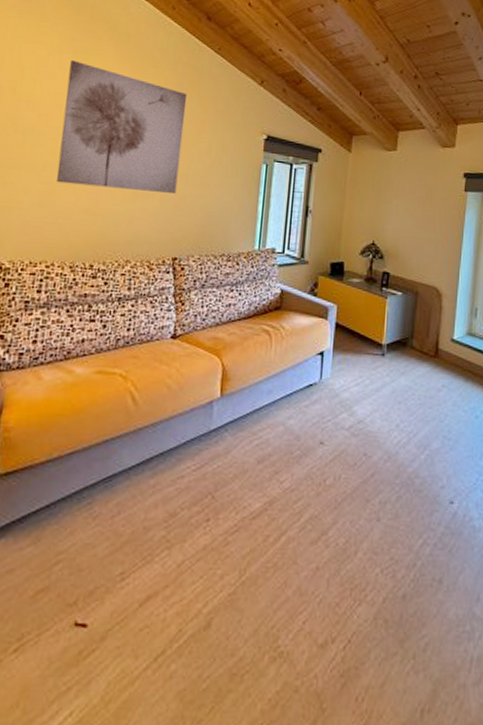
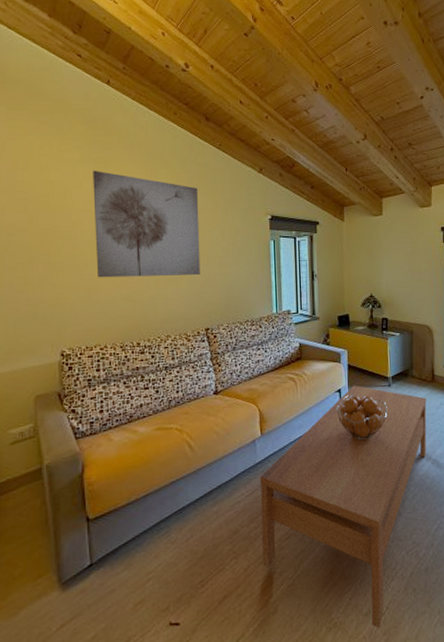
coffee table: none [201,348,426,668] -> present [259,385,427,629]
fruit basket: none [314,360,377,419] -> present [335,395,388,441]

